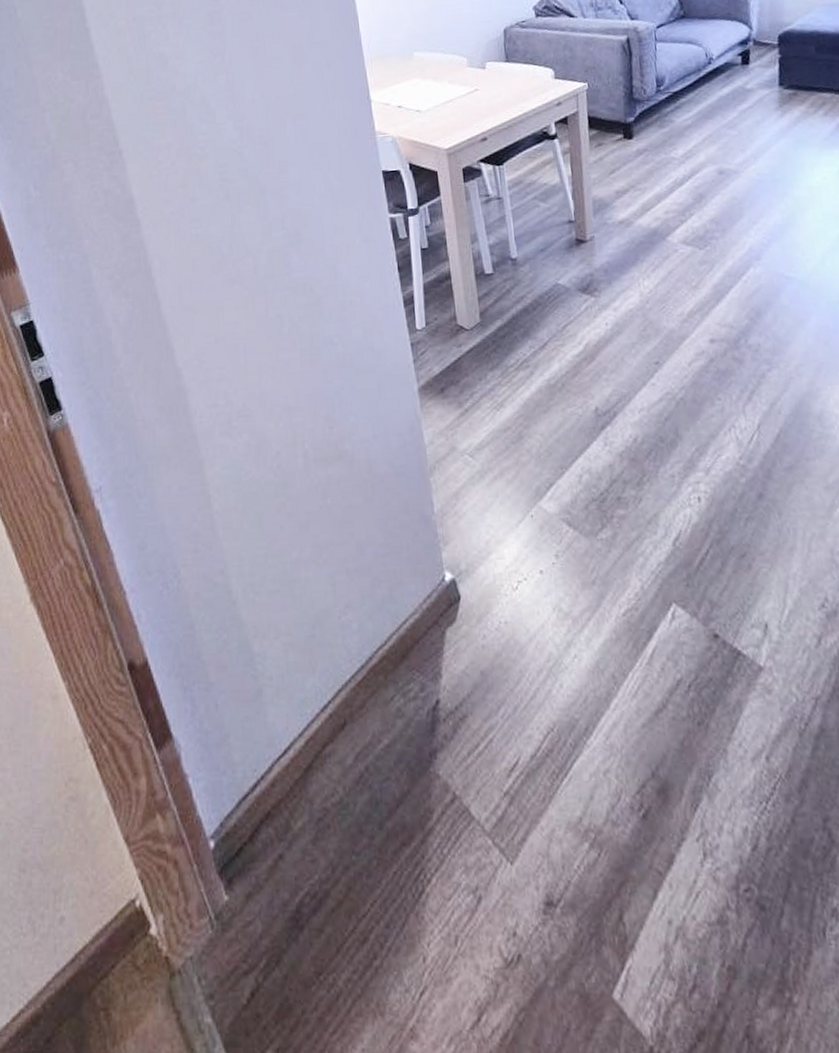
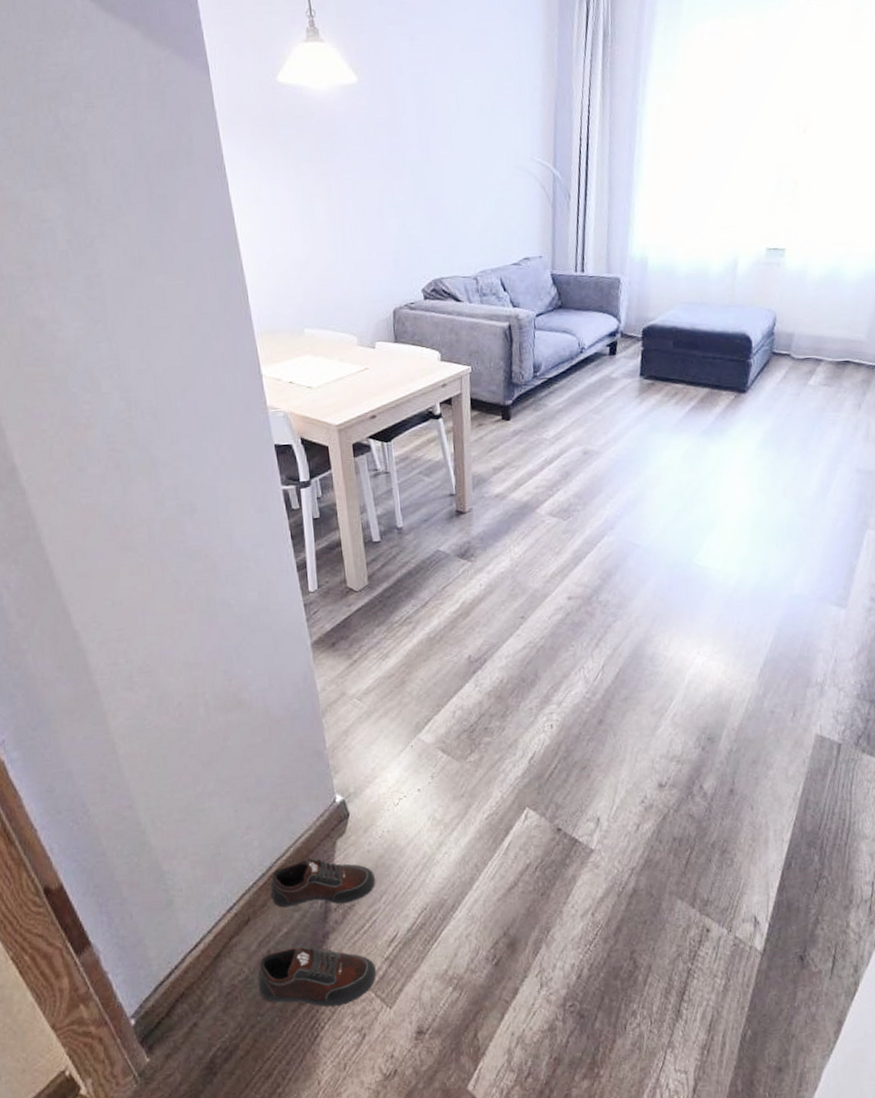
shoe: none [353,650,495,853] -> present [258,858,377,1007]

